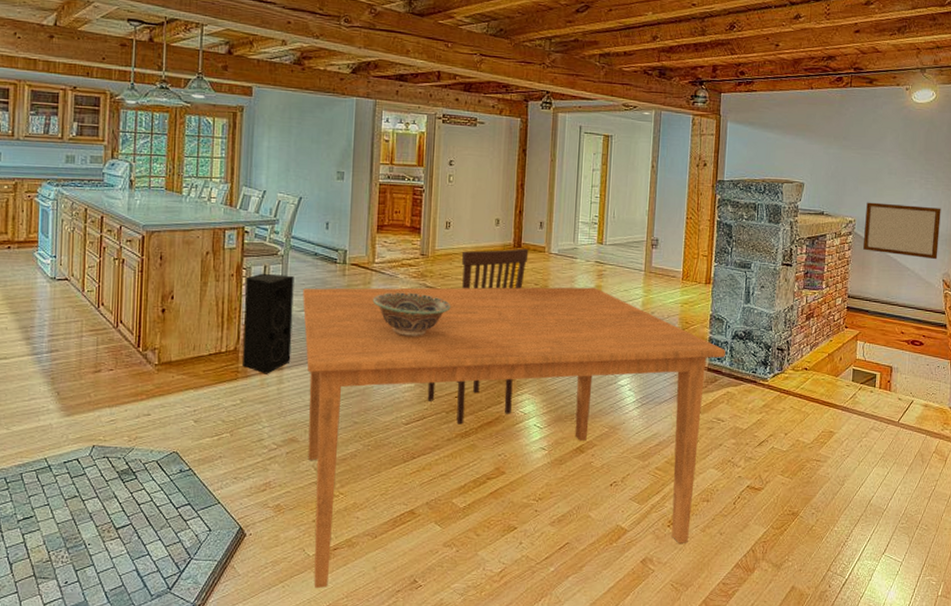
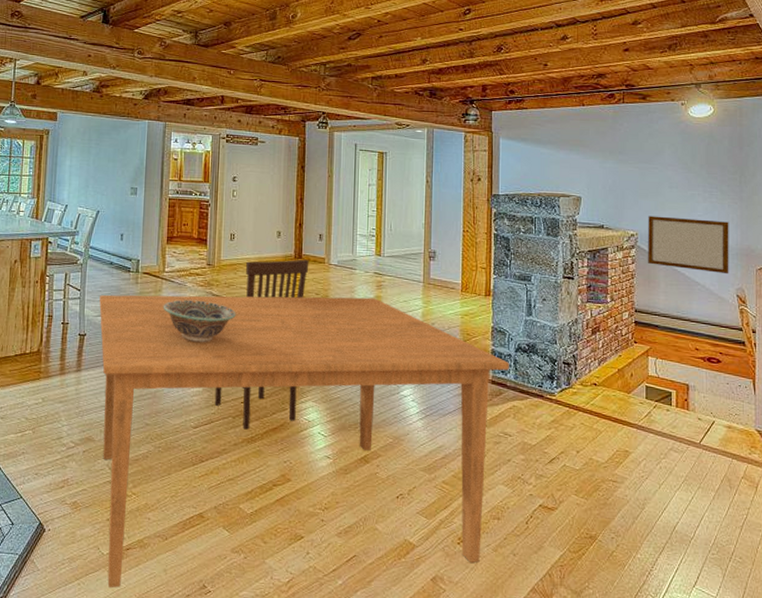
speaker: present [243,273,294,374] -> none [45,280,92,375]

